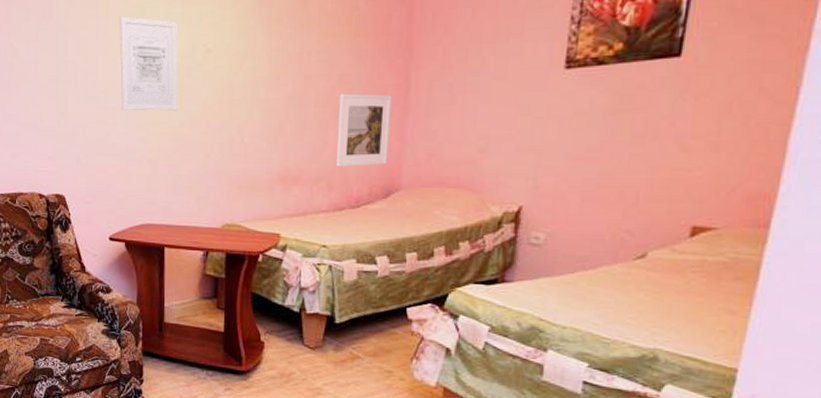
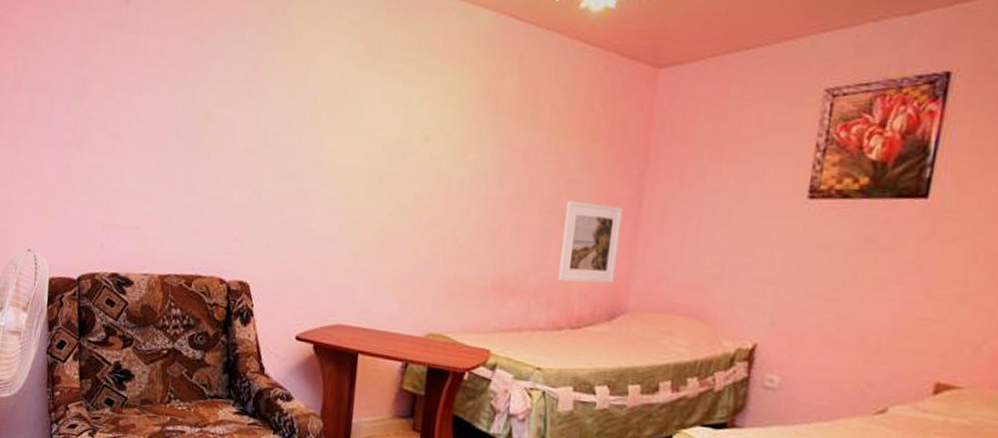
wall art: present [119,16,178,111] -> none [324,89,395,200]

